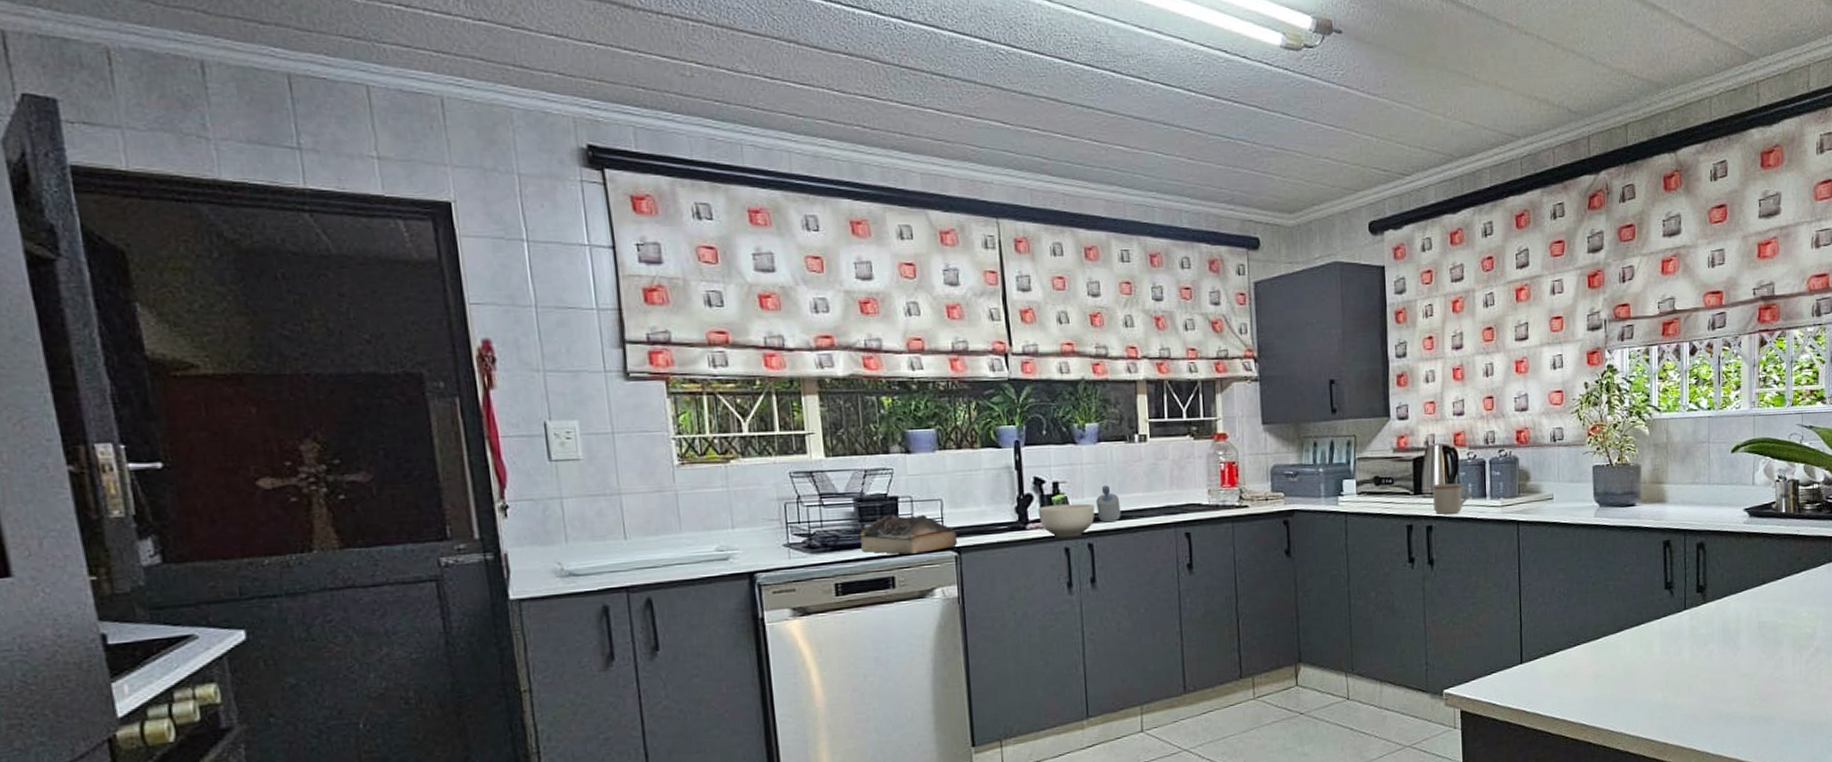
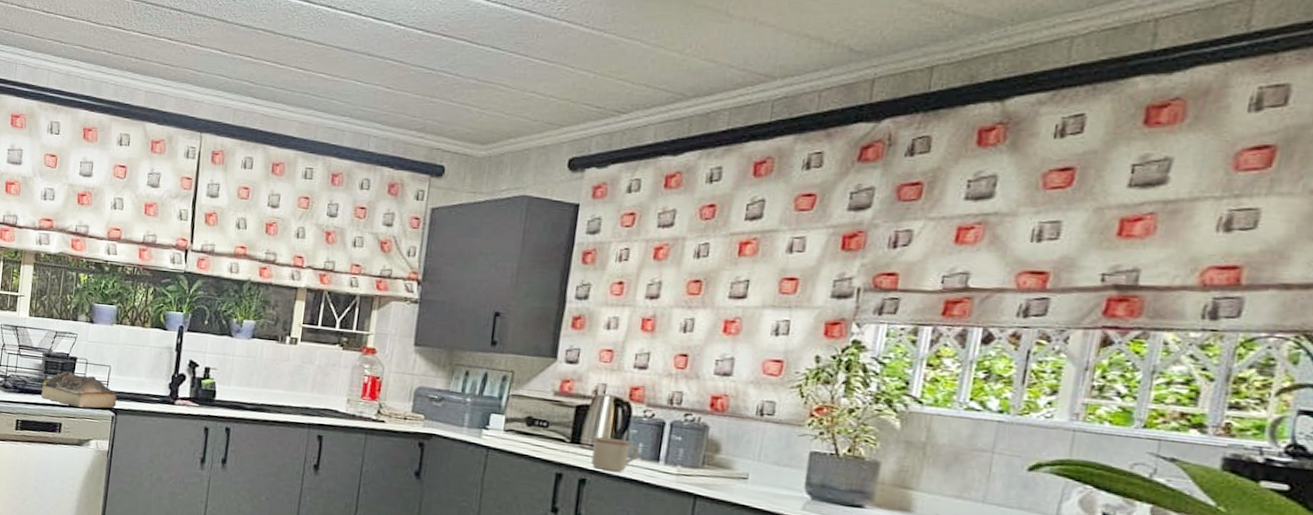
bowl: present [1038,503,1095,538] -> none [187,386,239,420]
soap dispenser: present [1096,485,1121,523] -> none [239,378,262,413]

